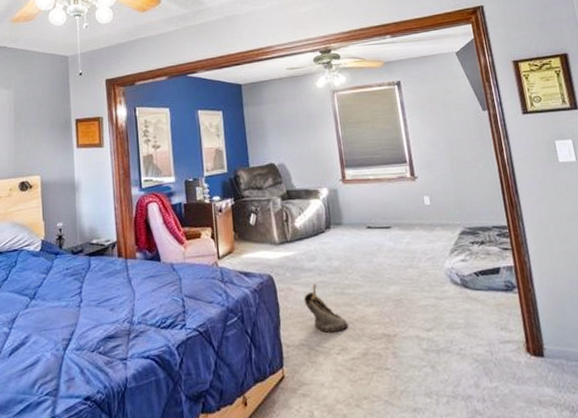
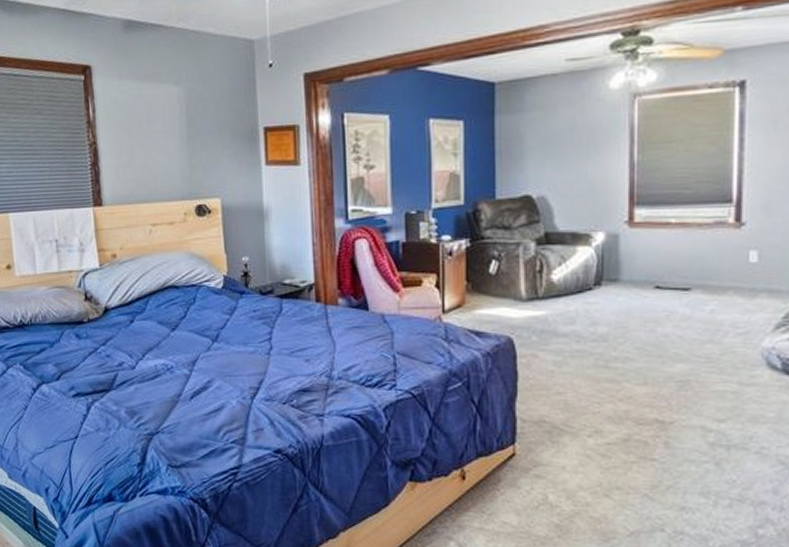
shoe: present [304,283,348,334] -> none [552,351,607,412]

